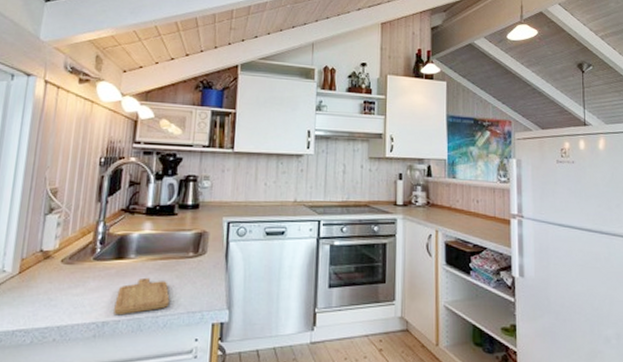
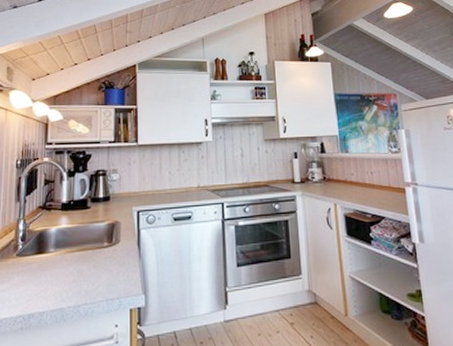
chopping board: present [114,277,170,316] -> none [38,269,89,308]

